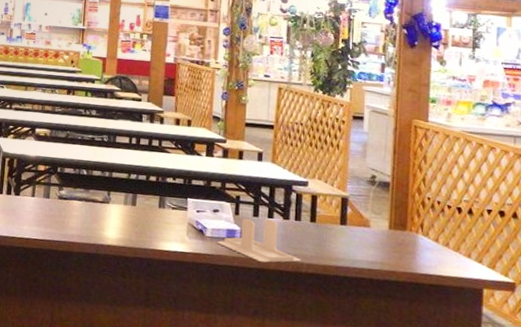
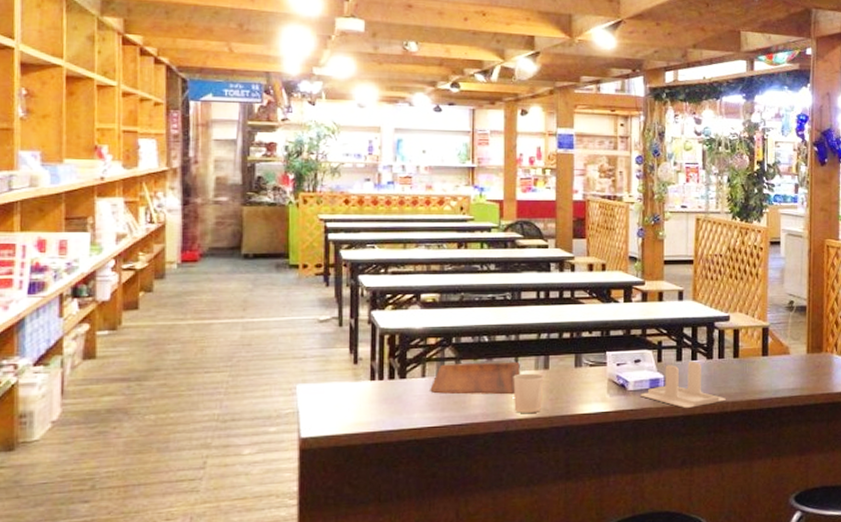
tray: none [37,188,112,223] -> present [430,361,520,395]
cup: none [104,206,131,242] -> present [513,373,544,413]

